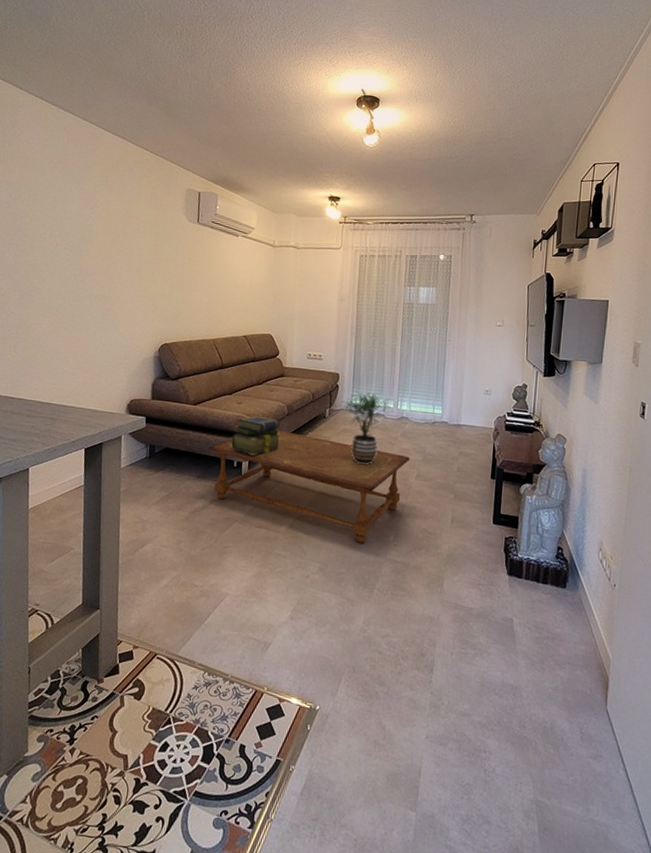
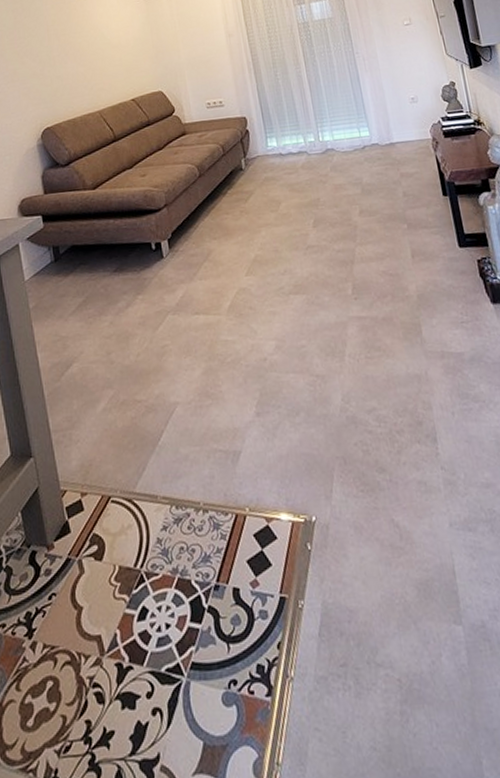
coffee table: present [208,430,410,544] -> none [119,192,349,306]
stack of books: present [231,416,281,456] -> none [143,184,200,233]
potted plant: present [340,392,390,465] -> none [255,130,310,214]

